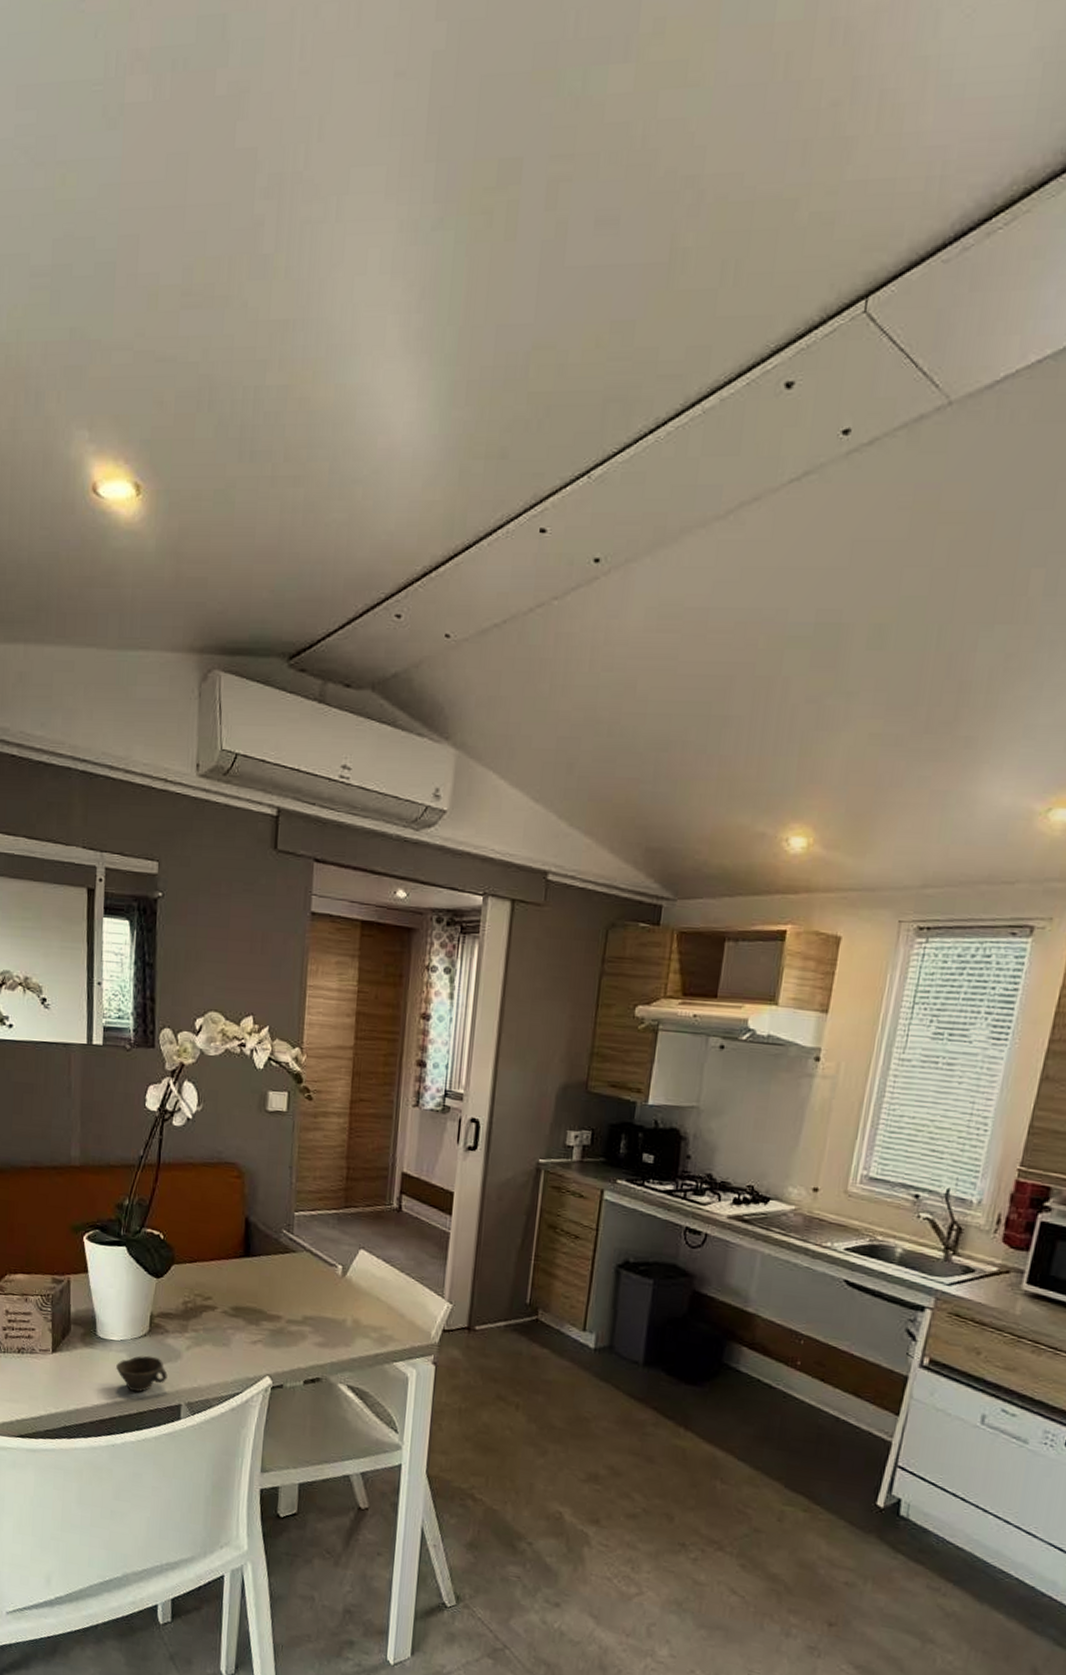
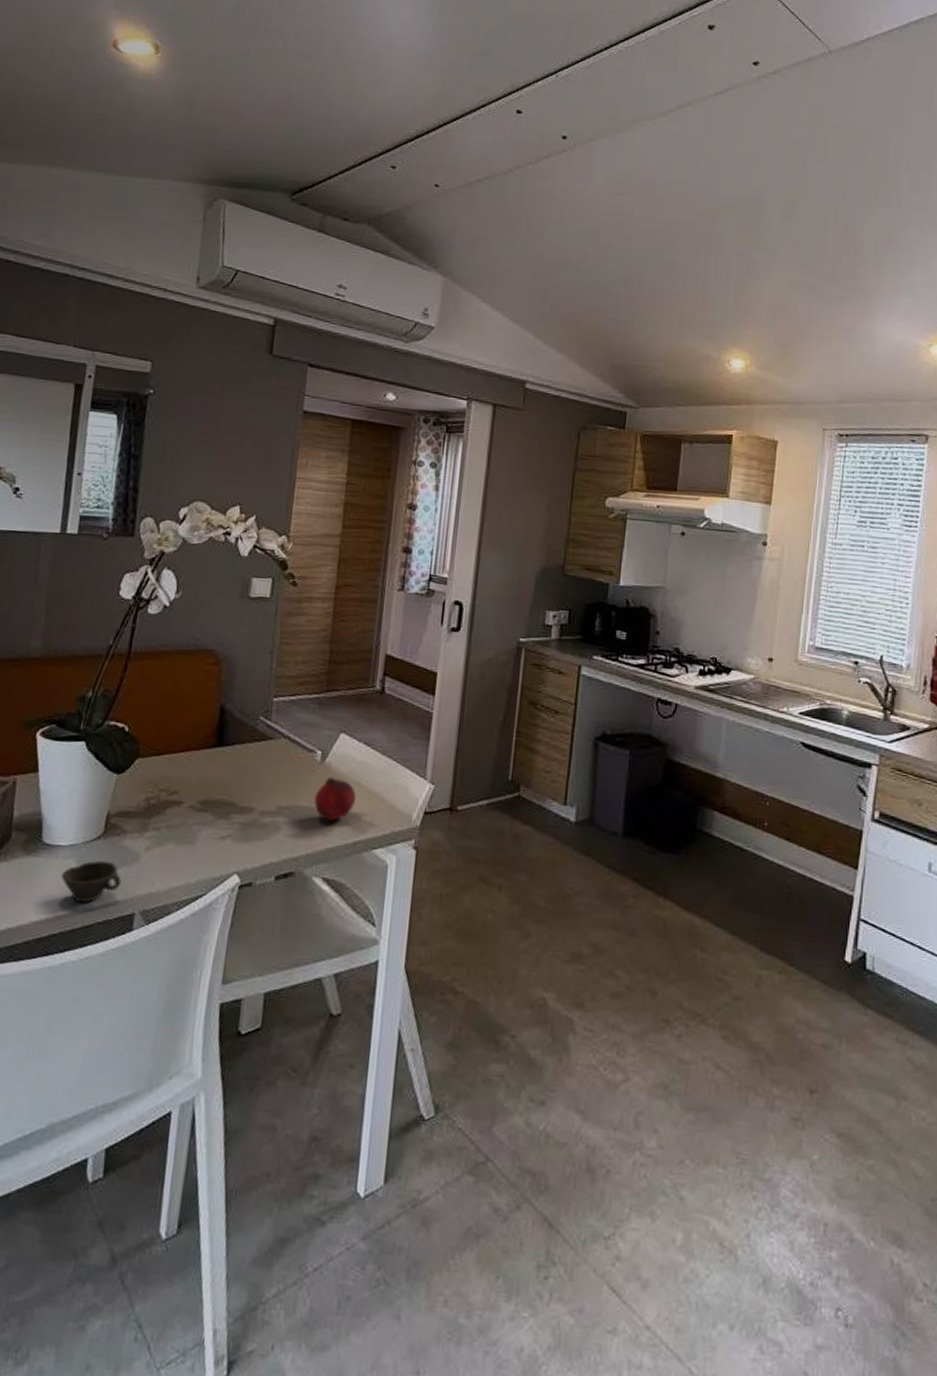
fruit: none [337,1291,376,1333] -> present [314,777,356,821]

